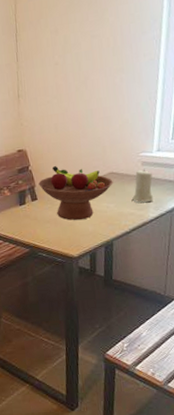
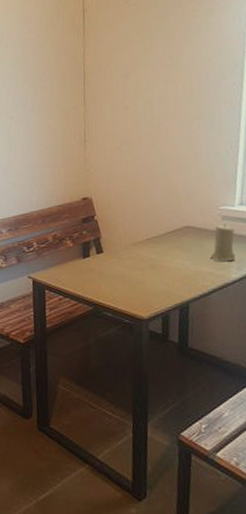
fruit bowl: present [38,166,113,221] -> none [105,217,189,278]

